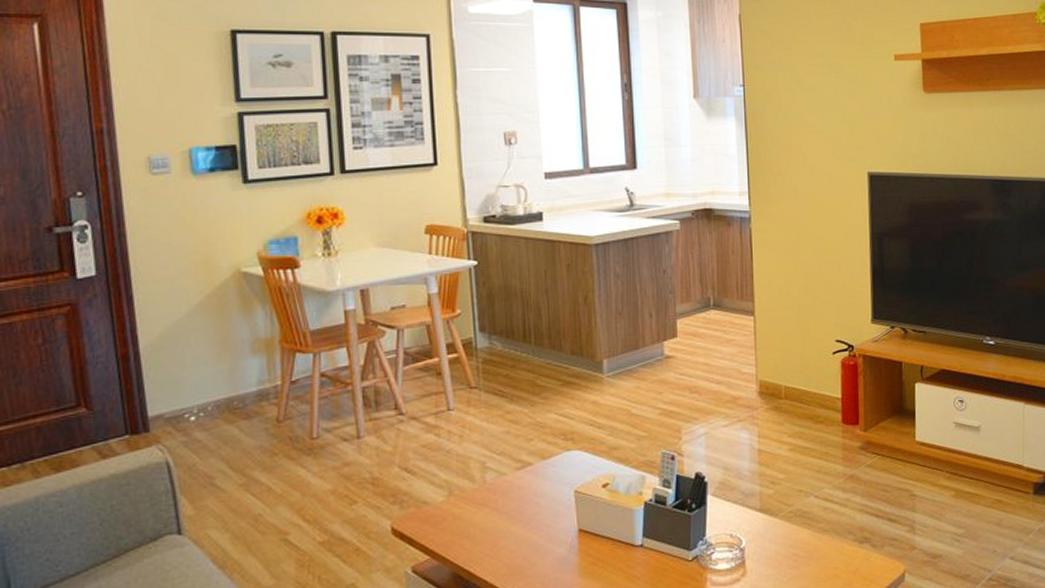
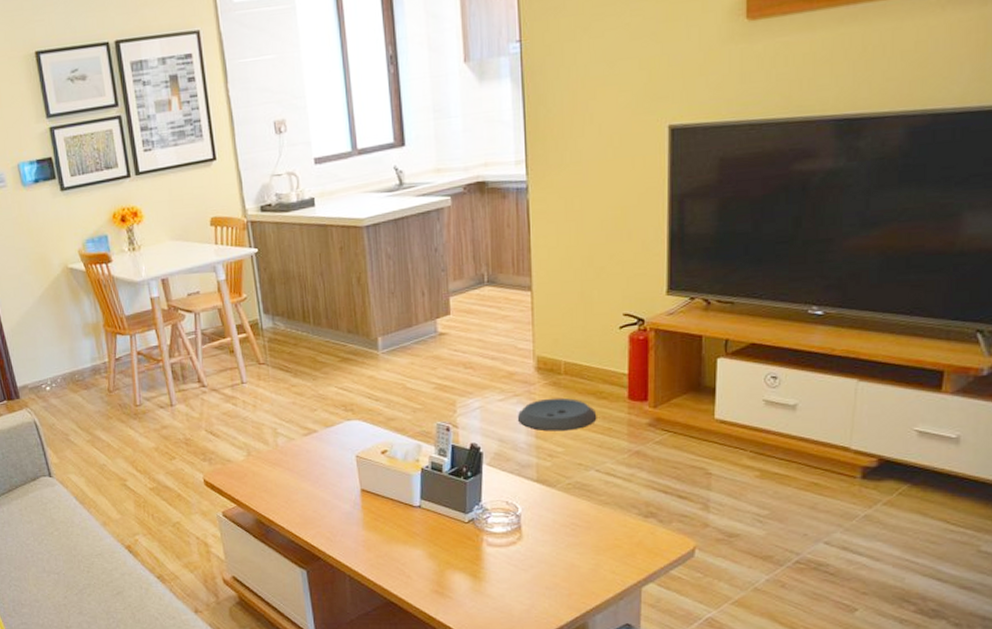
robot vacuum: none [742,422,814,457] -> present [518,397,596,431]

